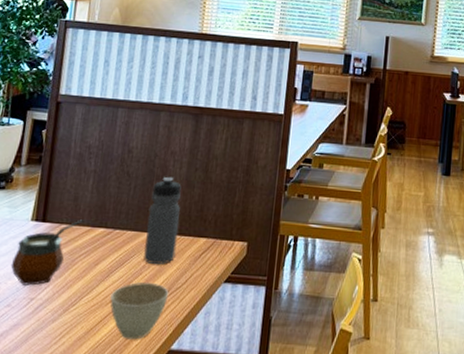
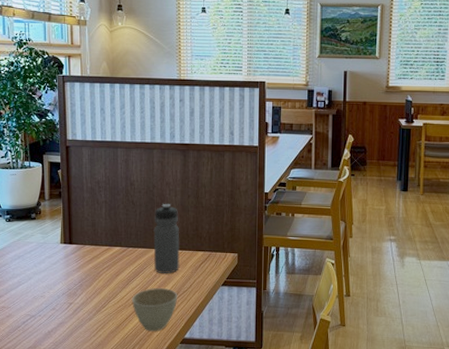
gourd: present [10,219,84,286] -> none [50,241,103,293]

